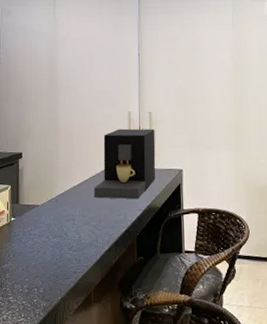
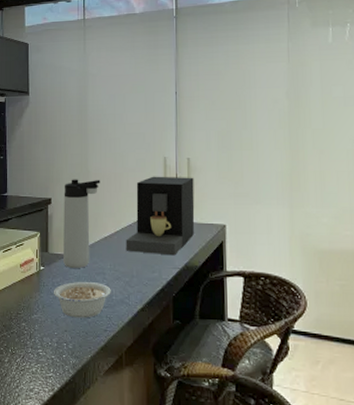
legume: none [25,228,80,264] -> present [54,281,111,318]
thermos bottle: none [34,134,70,218] -> present [63,179,101,269]

